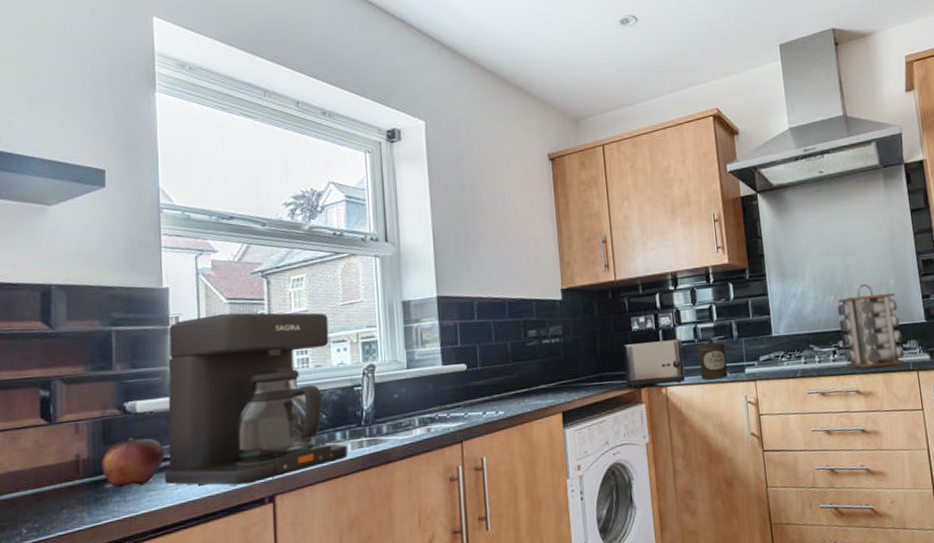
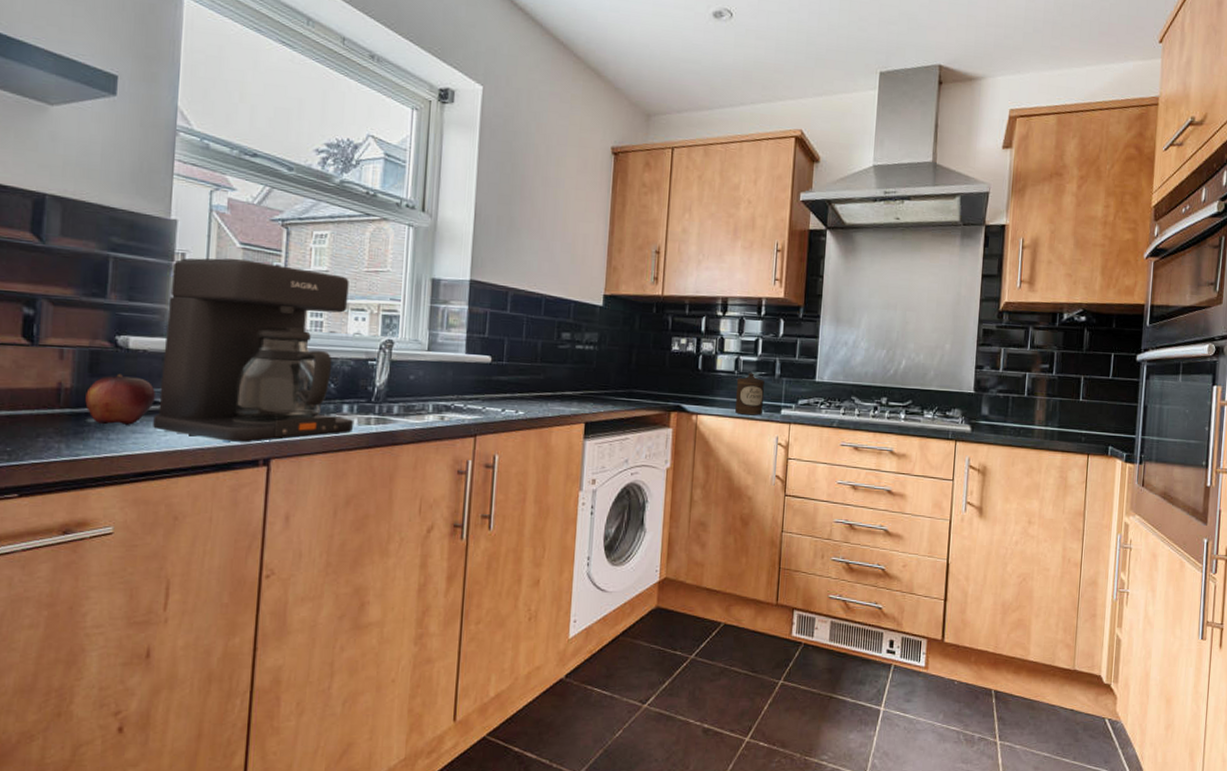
toaster: present [622,339,688,387] -> none [655,363,726,412]
spice rack: present [837,284,904,370] -> none [884,343,949,432]

